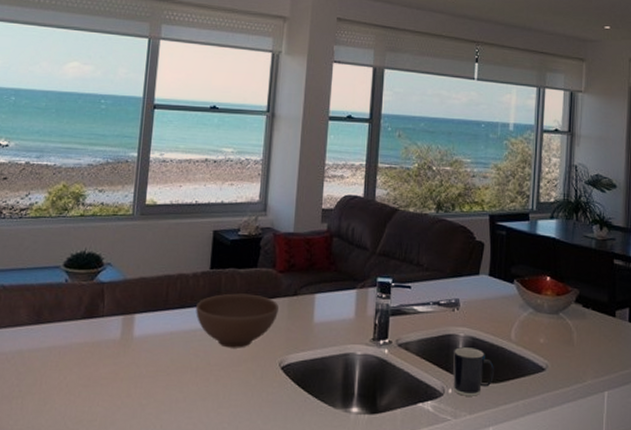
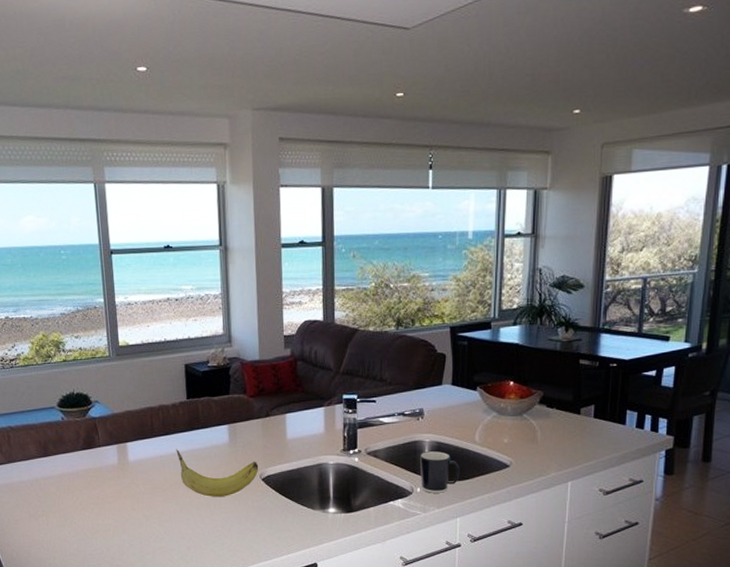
fruit: none [189,326,279,386] -> present [176,449,259,497]
bowl: present [196,293,279,348] -> none [179,418,254,466]

